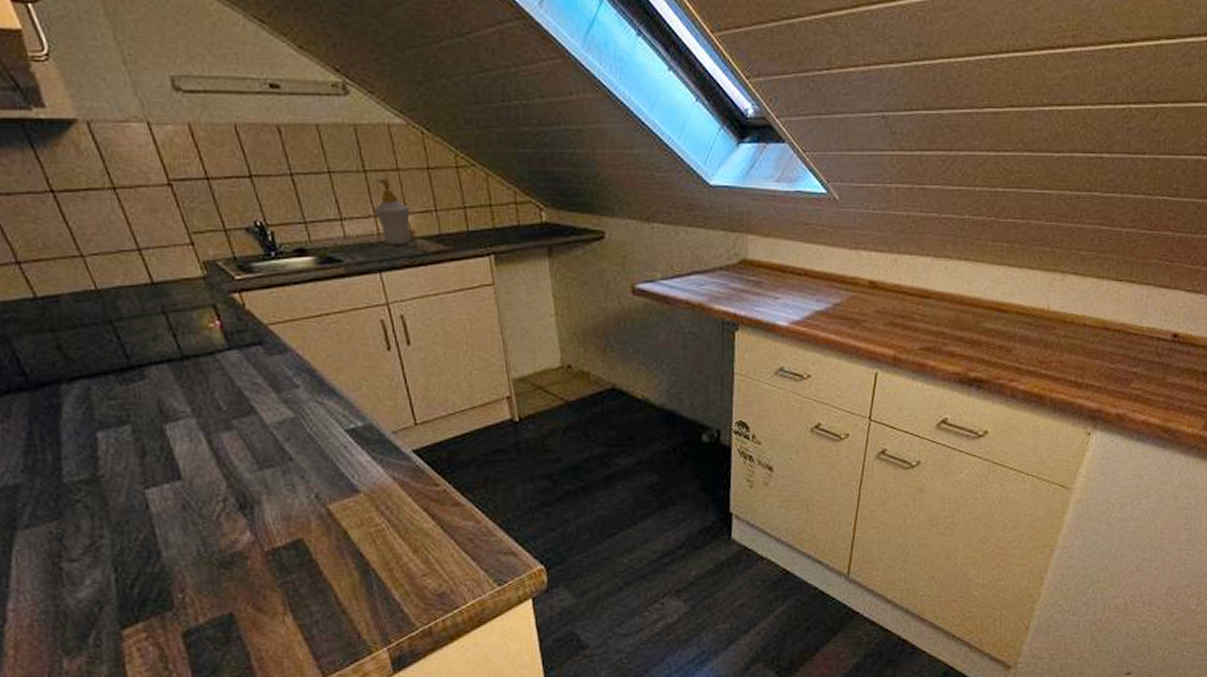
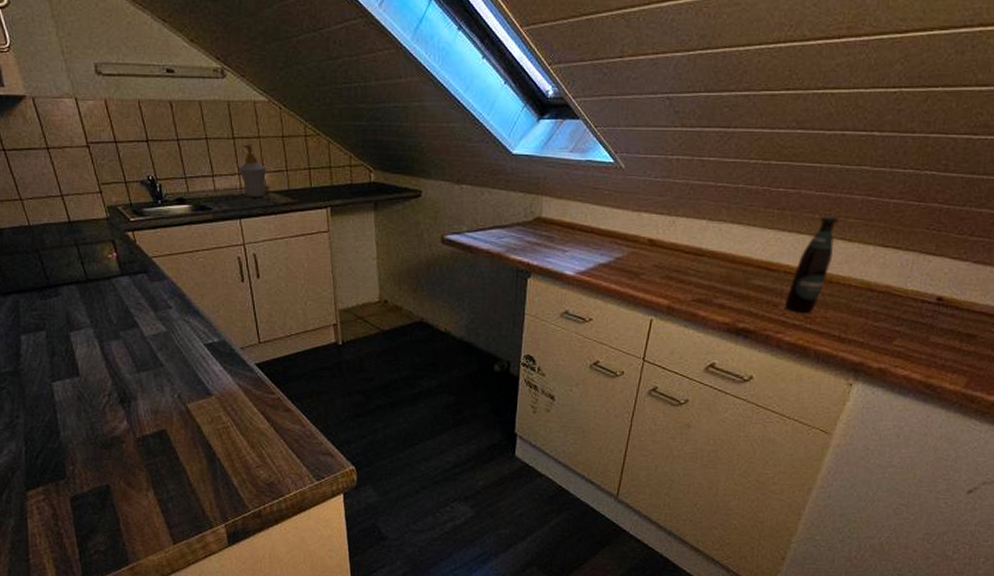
bottle: none [1017,248,1070,358] -> present [784,215,838,313]

